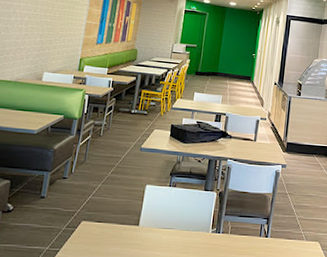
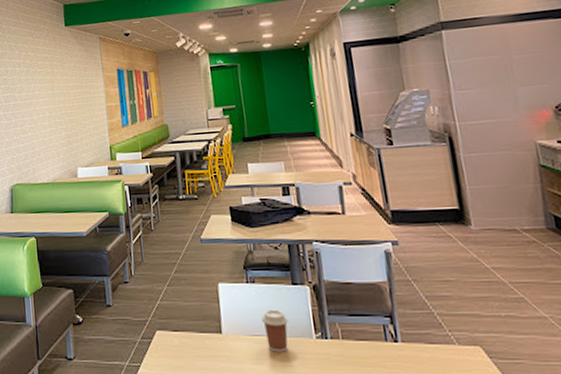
coffee cup: none [173,208,195,242] -> present [261,309,289,352]

